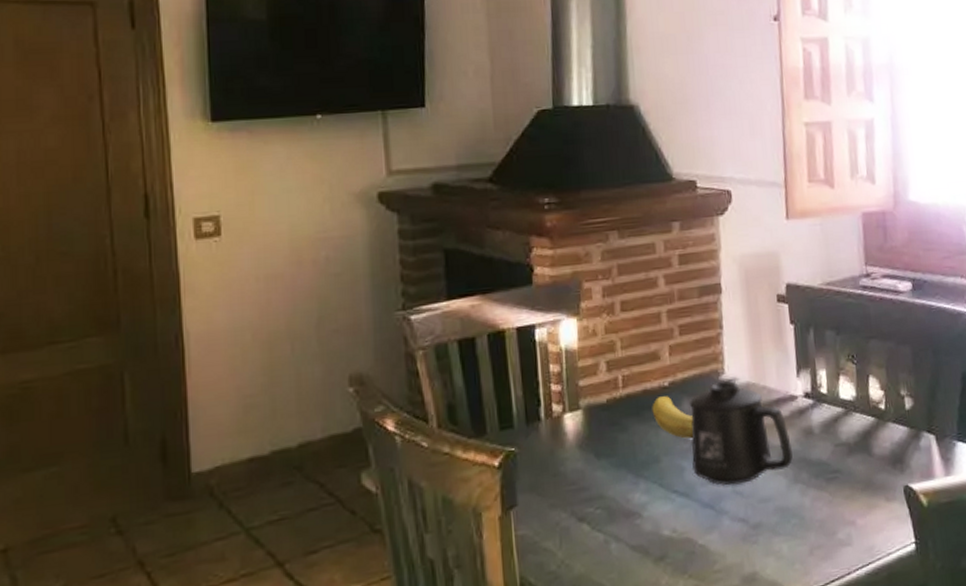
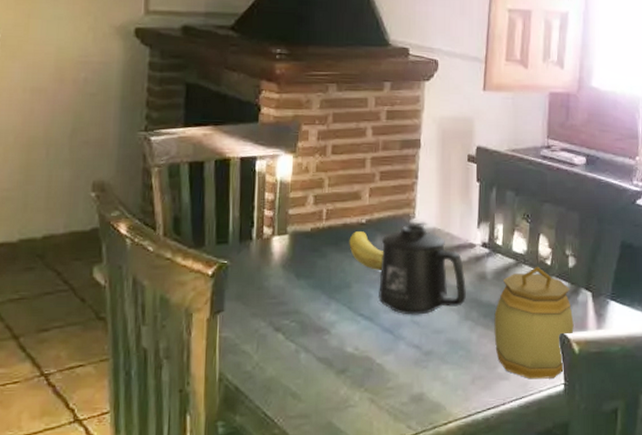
jar: none [827,412,920,542] -> present [494,266,574,379]

